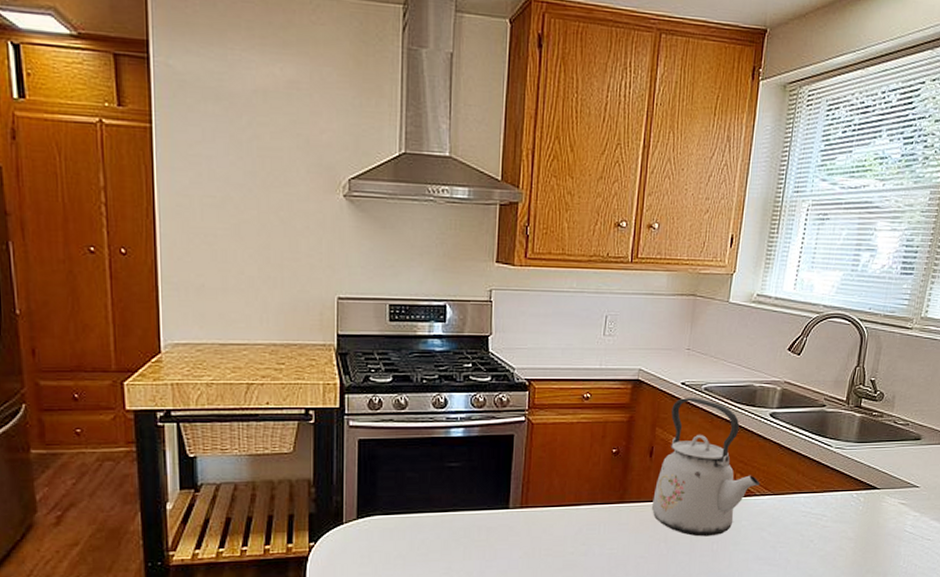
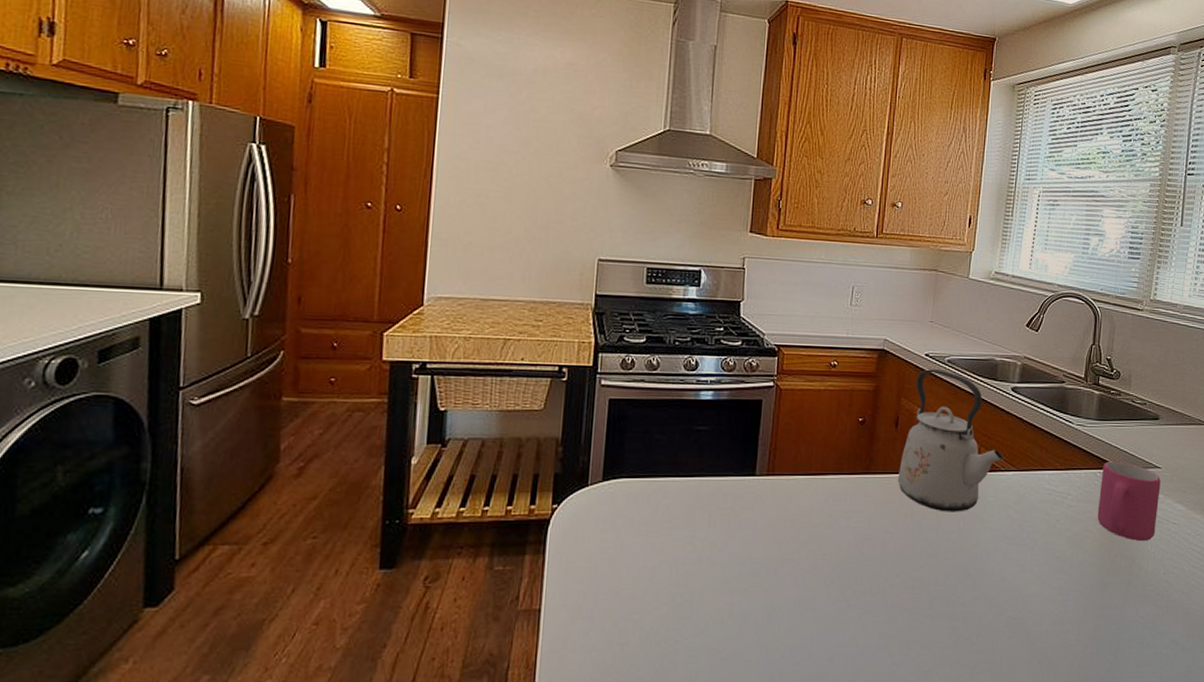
mug: none [851,482,918,557] -> present [1097,461,1161,541]

